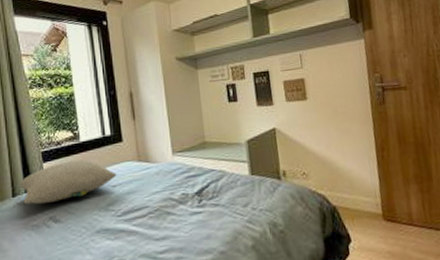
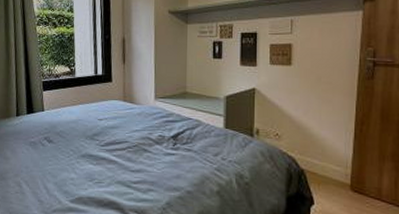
pillow: present [19,159,117,205] -> none [22,92,104,125]

